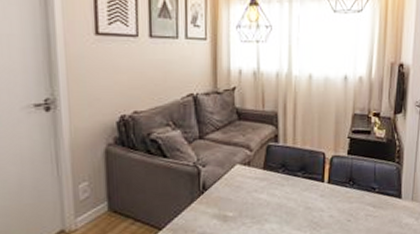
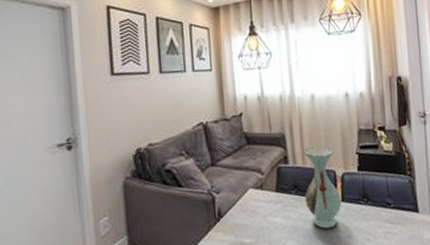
decorative vase: none [292,127,329,209] -> present [304,145,342,230]

